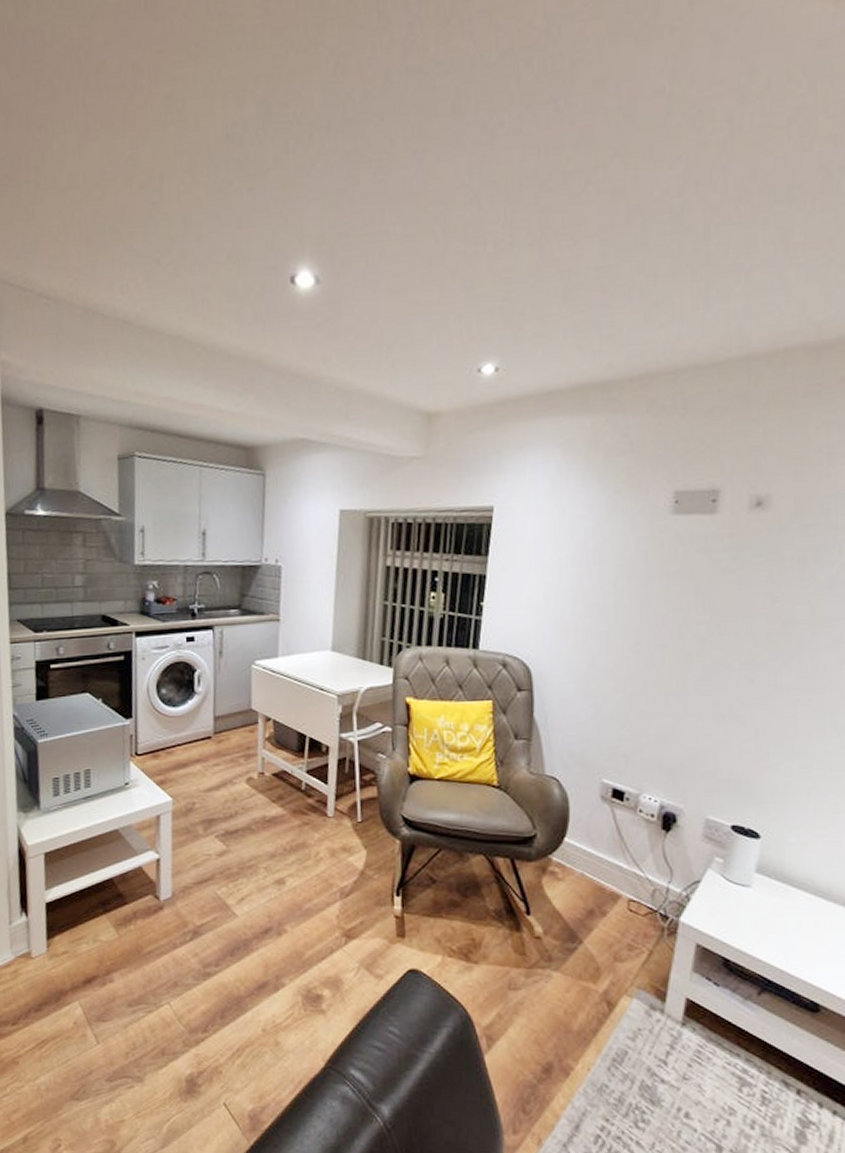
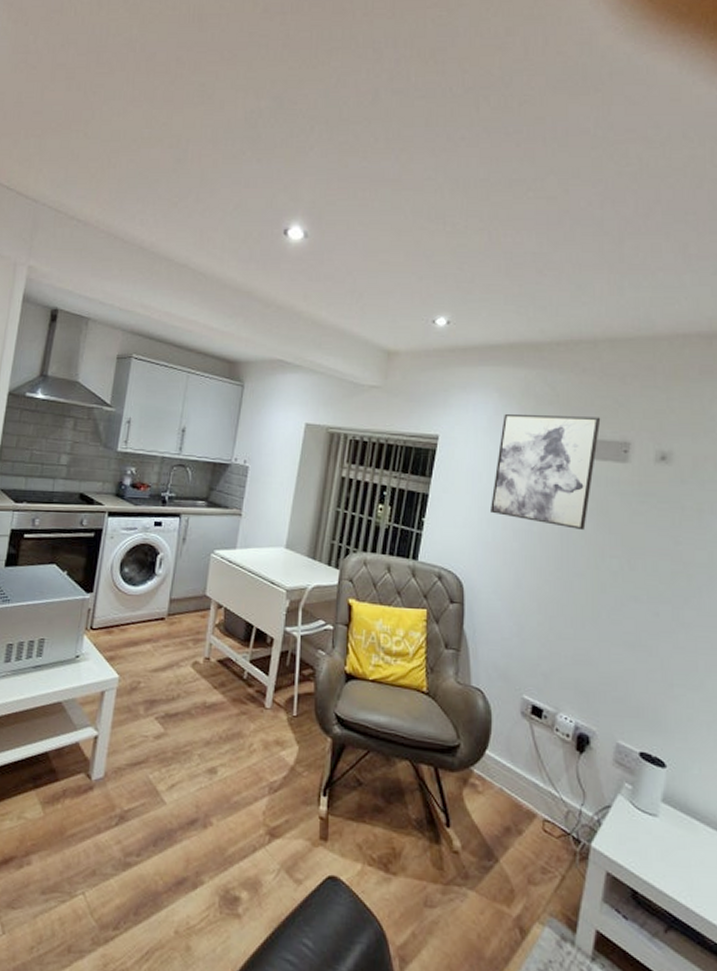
wall art: none [558,463,684,597] -> present [491,413,601,531]

